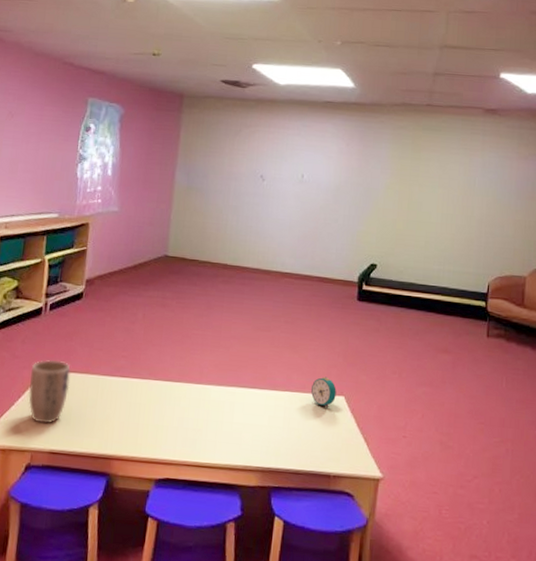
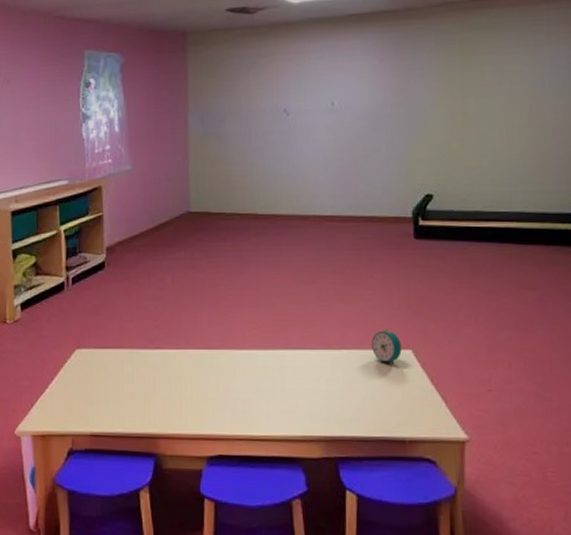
plant pot: present [28,360,70,424] -> none [60,336,103,405]

